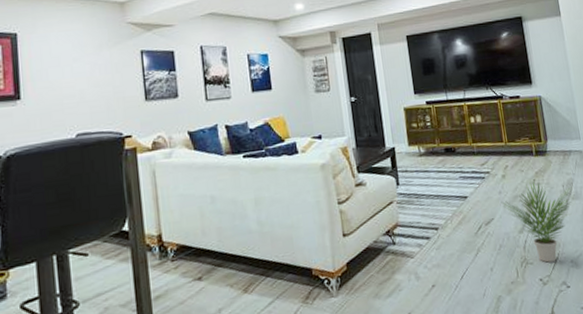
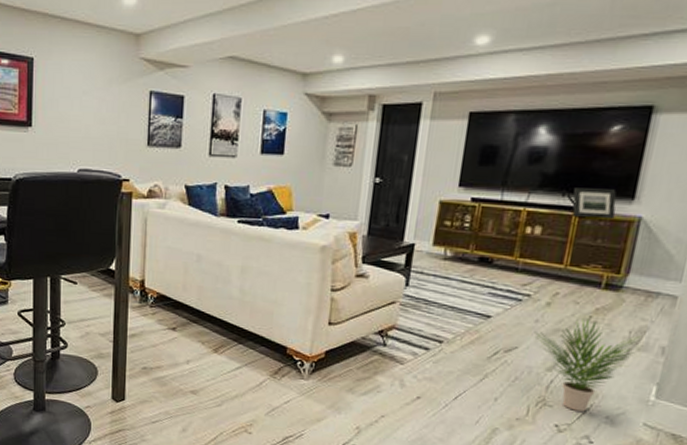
picture frame: none [492,79,525,104] -> present [572,188,617,220]

